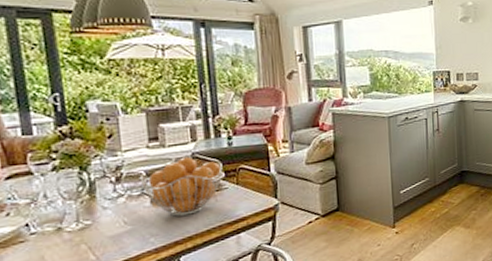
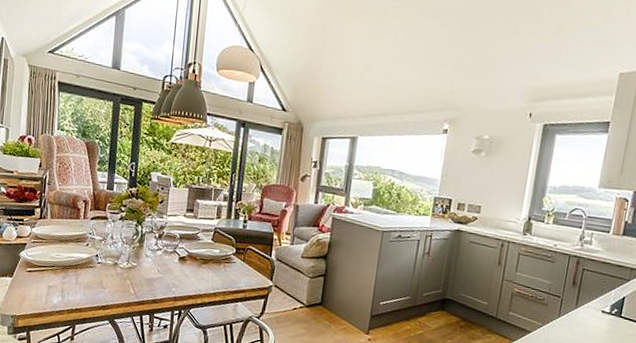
fruit basket: present [139,156,223,217] -> none [174,229,235,277]

